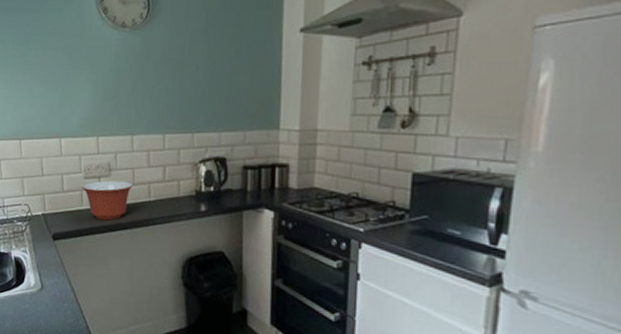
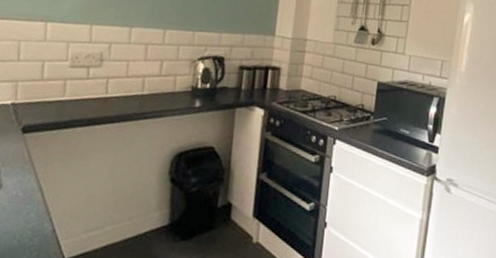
mixing bowl: present [82,180,133,220] -> none [66,71,126,113]

